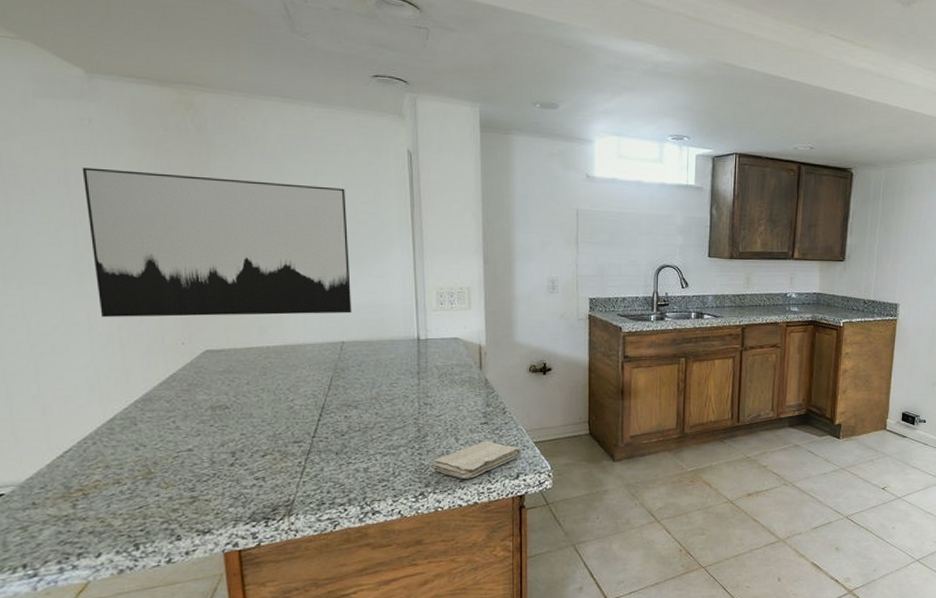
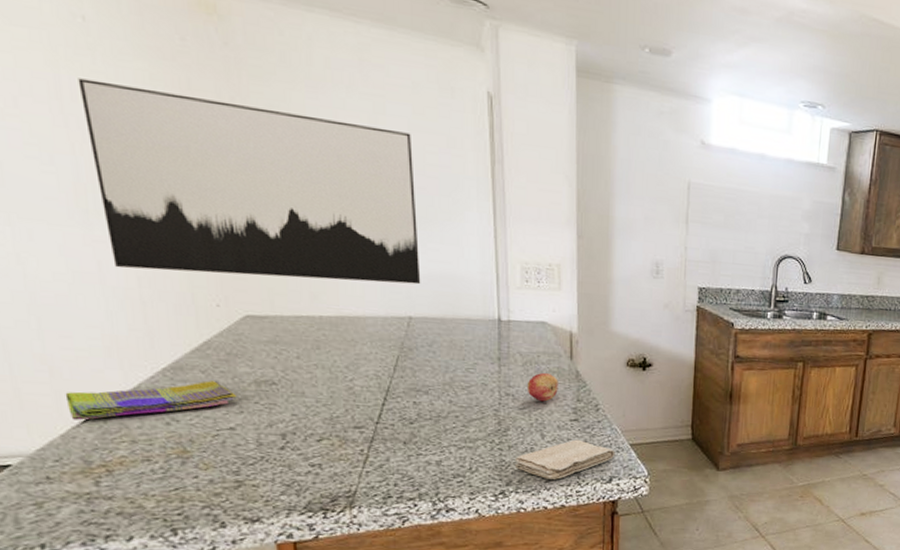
dish towel: none [53,409,196,451] -> present [65,381,237,421]
fruit: none [442,382,470,408] -> present [527,372,558,402]

